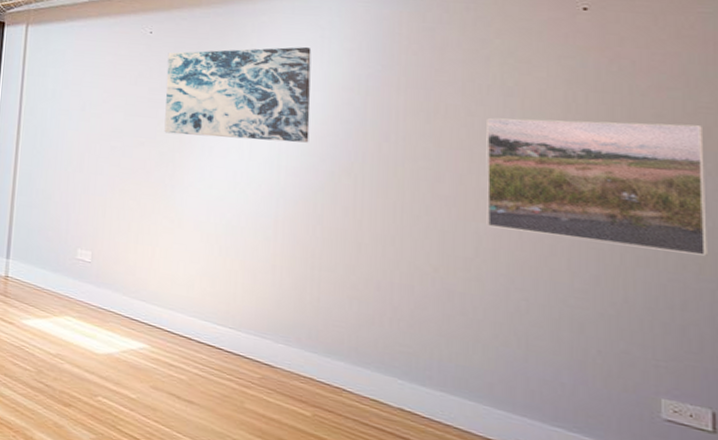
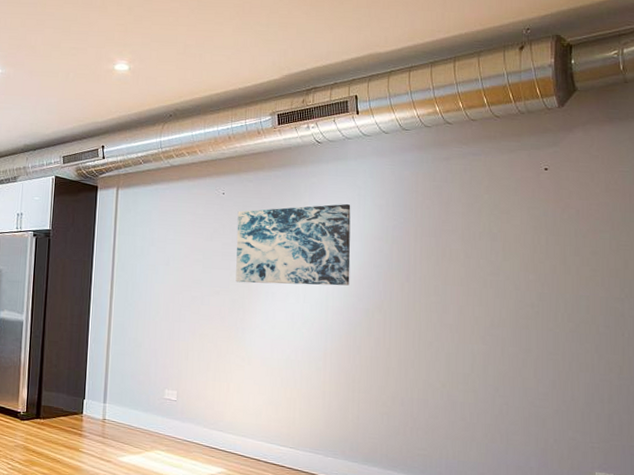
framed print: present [486,117,707,256] -> none [478,258,625,360]

